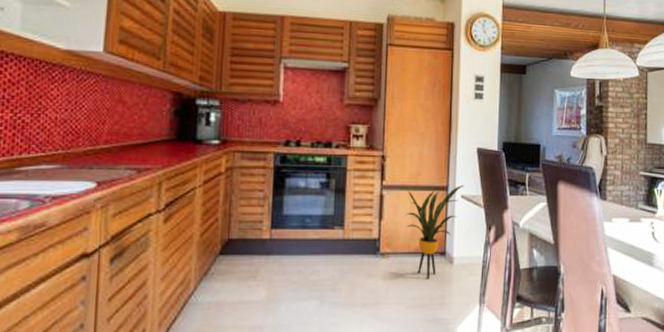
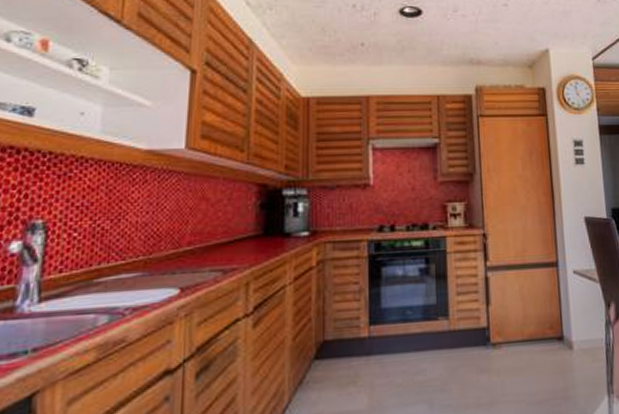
house plant: present [404,184,464,280] -> none [513,258,575,370]

